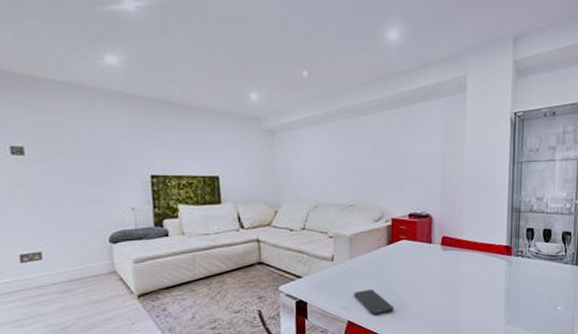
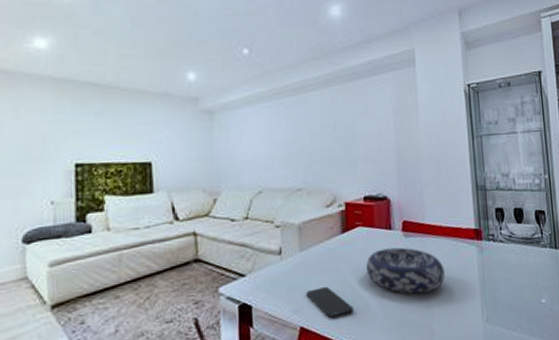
decorative bowl: none [407,259,475,299] -> present [366,247,445,294]

